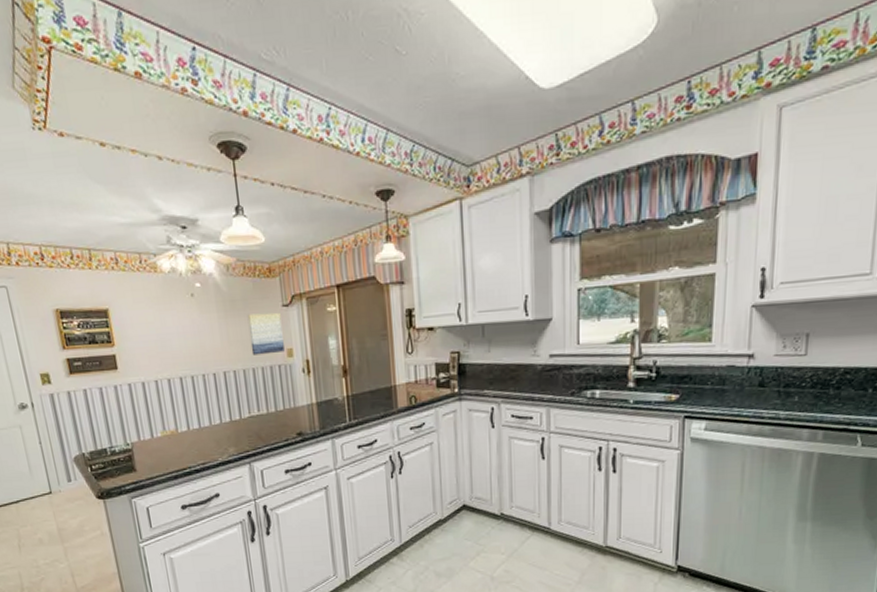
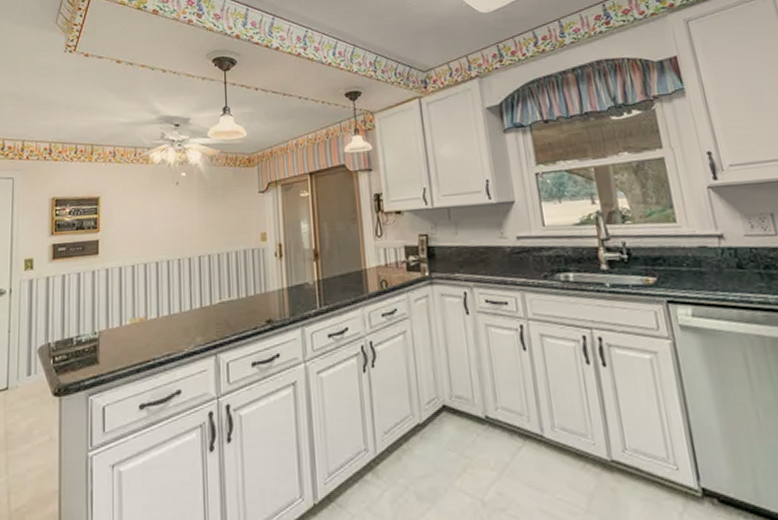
wall art: present [247,312,285,355] -> none [226,198,258,240]

